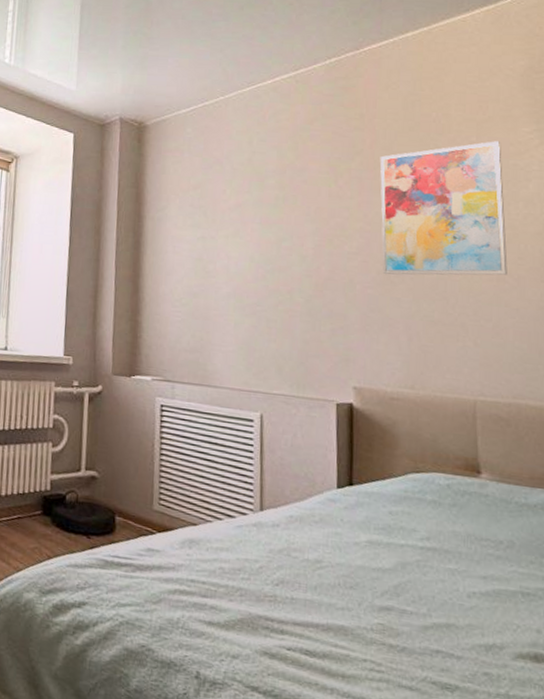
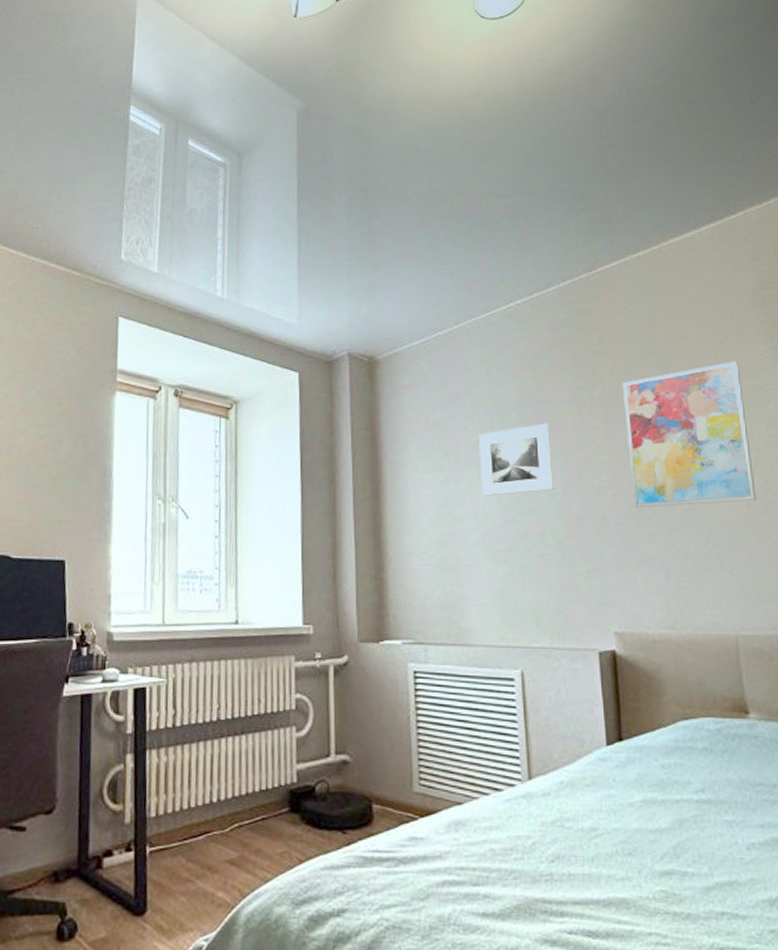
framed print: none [235,190,306,254] -> present [479,423,555,496]

